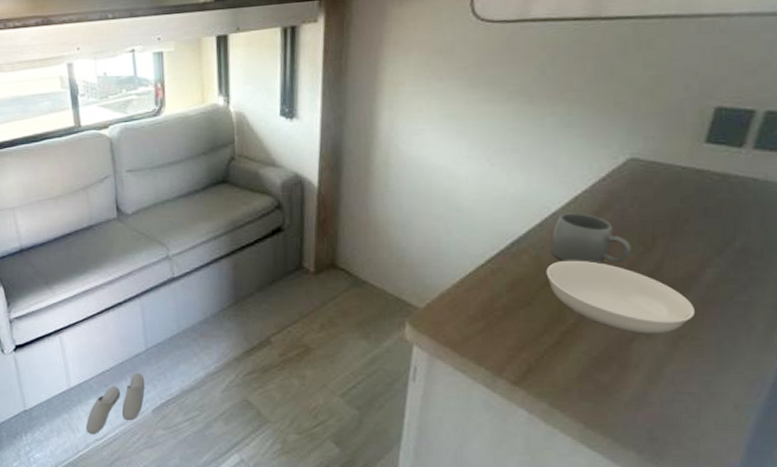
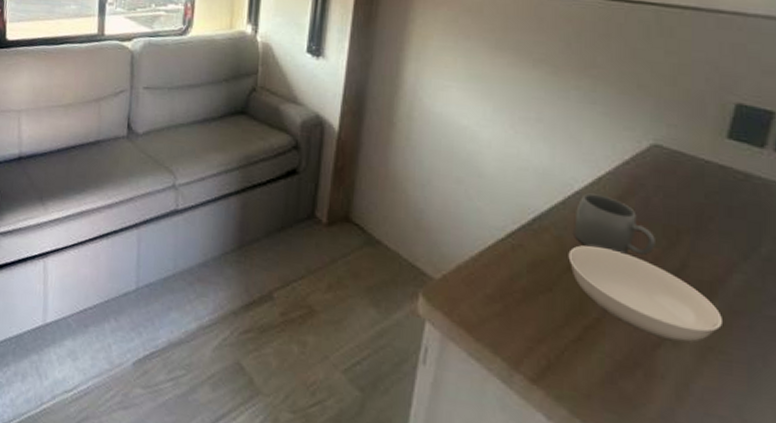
slippers: present [85,372,144,434] -> none [55,314,129,384]

